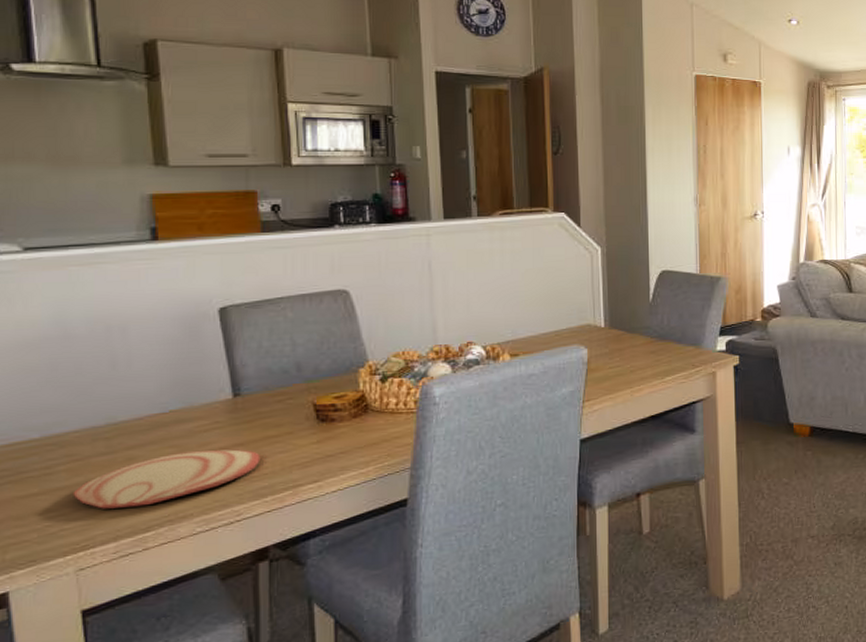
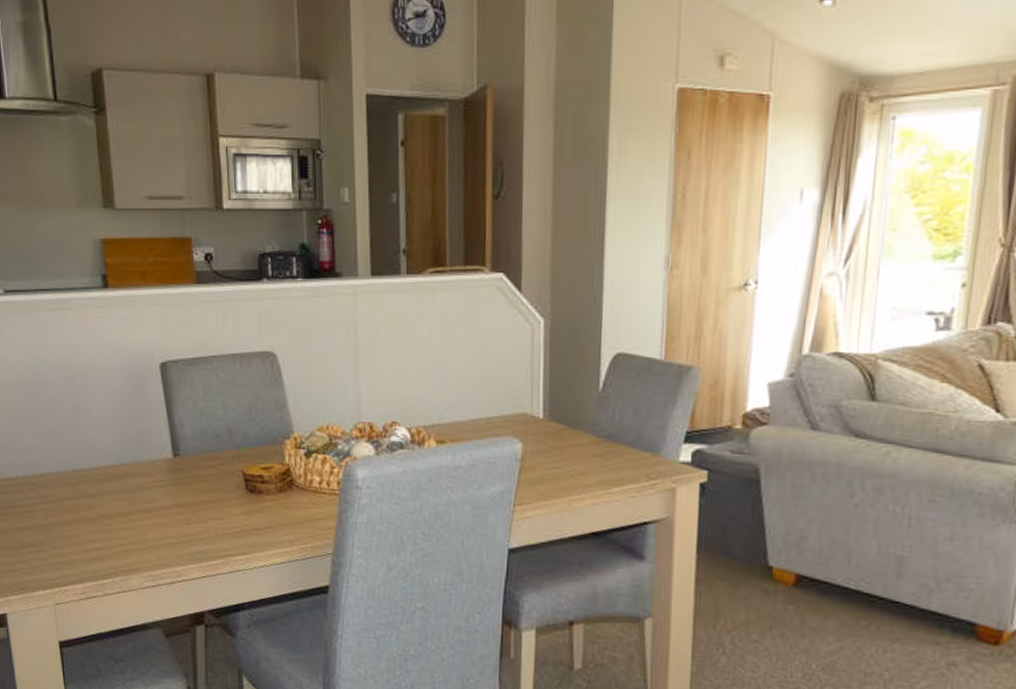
plate: present [73,449,260,509] -> none [49,506,197,554]

